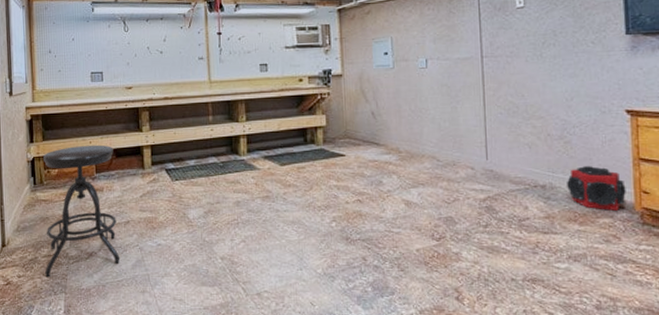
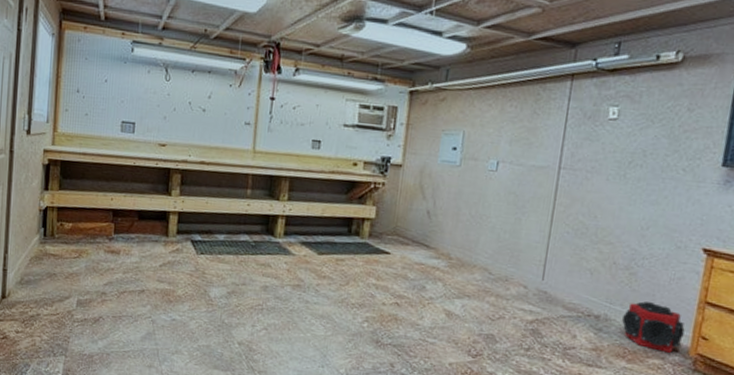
stool: present [43,145,121,277] -> none [46,201,137,337]

